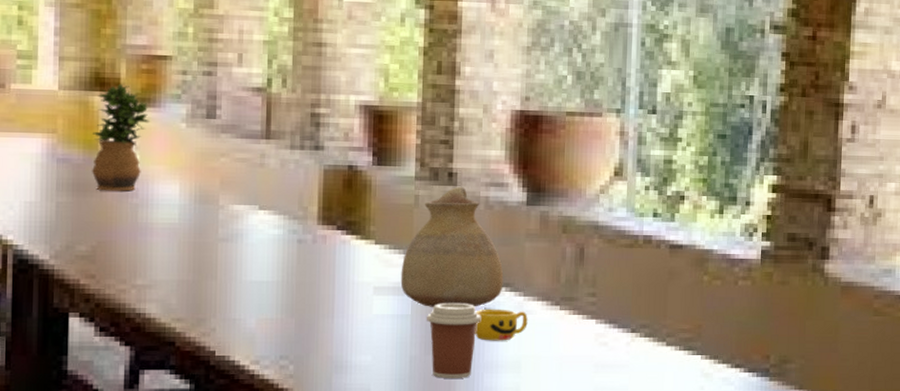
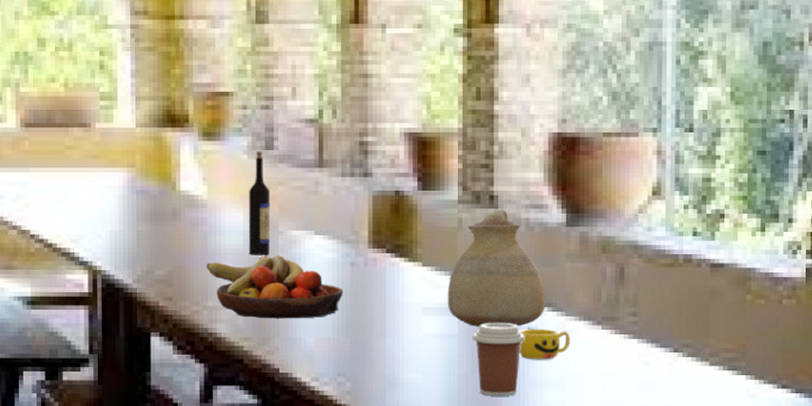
potted plant: present [91,83,149,191] -> none [166,119,215,220]
fruit bowl: none [135,231,290,299] -> present [206,255,344,319]
wine bottle: none [184,120,211,231] -> present [248,151,271,255]

